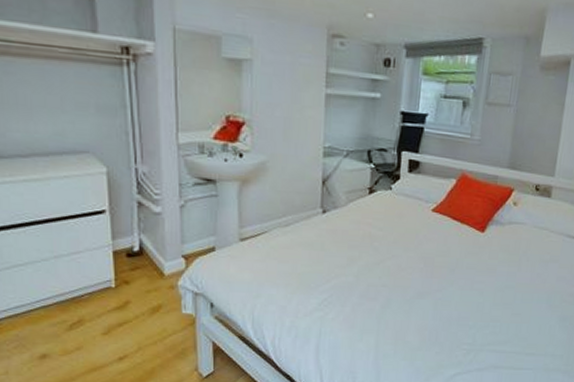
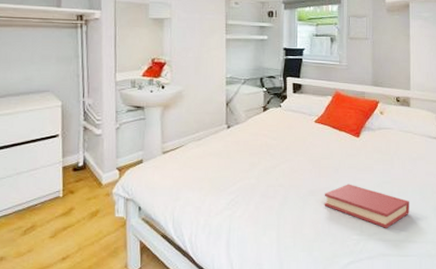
hardback book: none [433,287,533,338] -> present [324,184,409,228]

